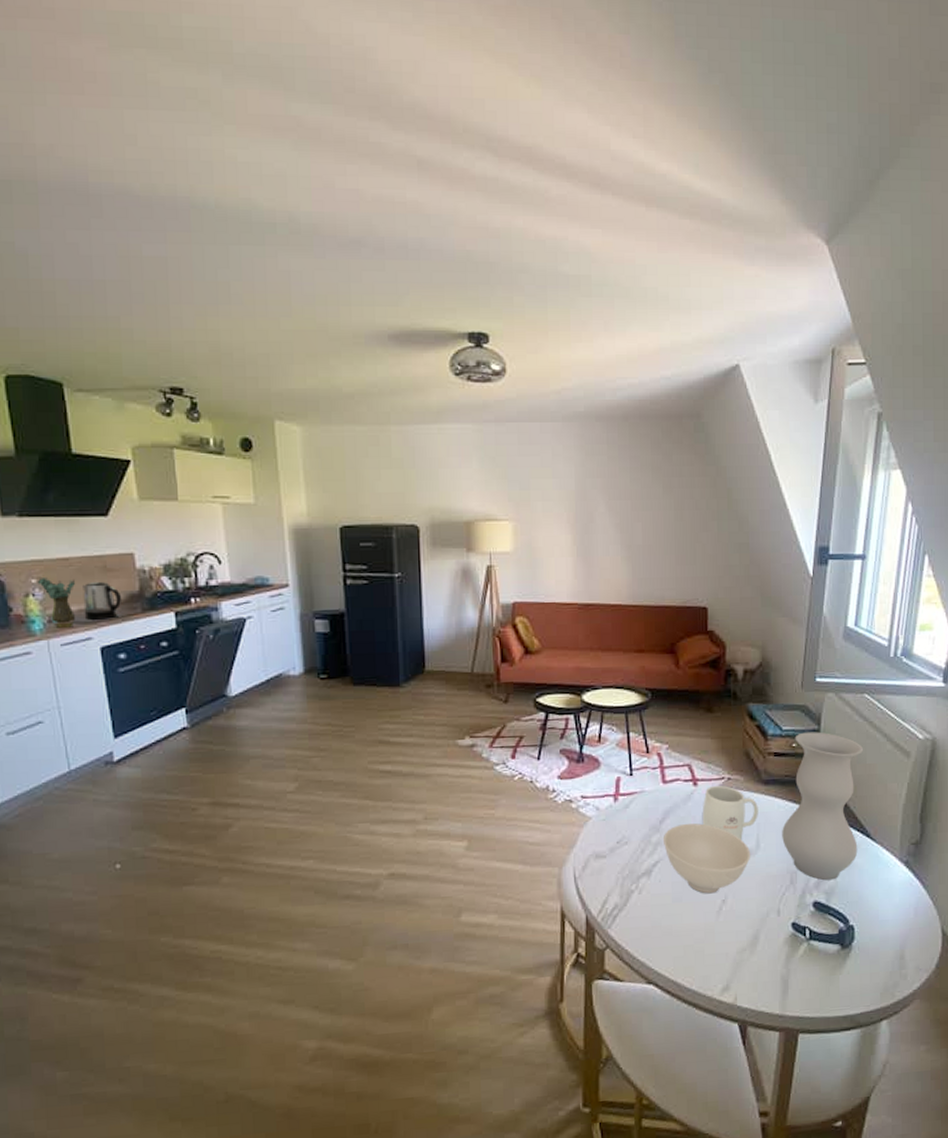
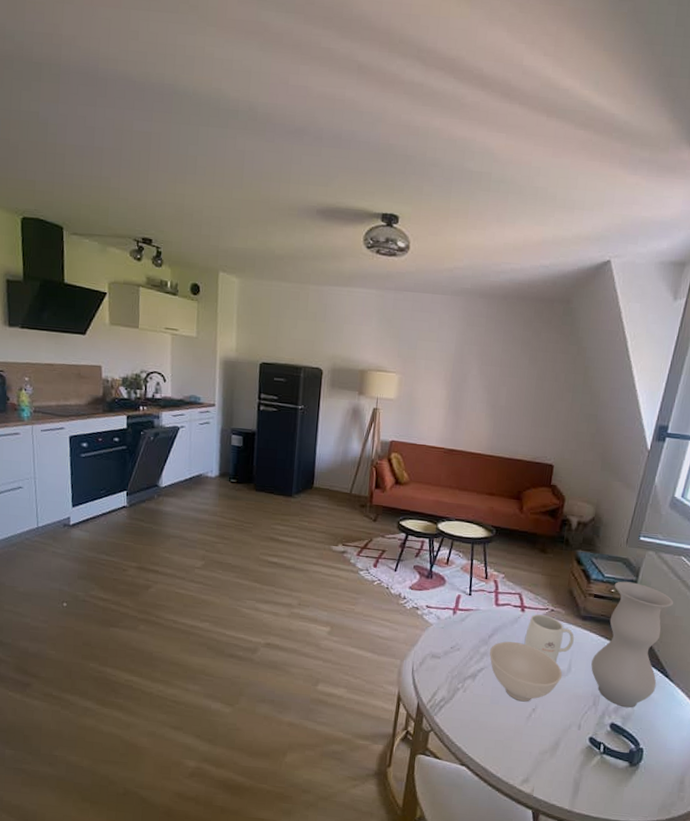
vase: present [38,576,75,630] -> none [30,376,56,419]
kettle: present [83,581,122,620] -> none [60,384,89,415]

